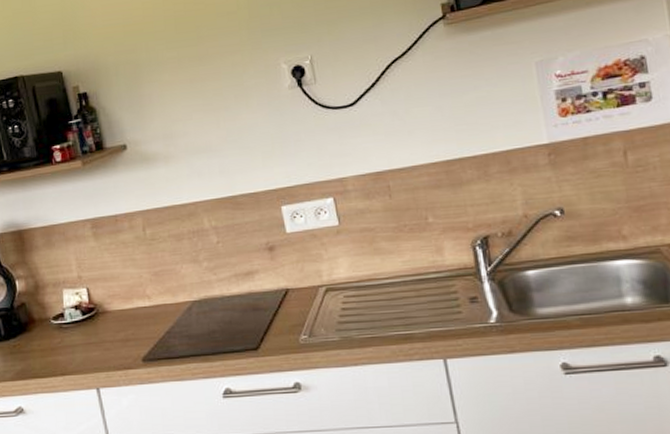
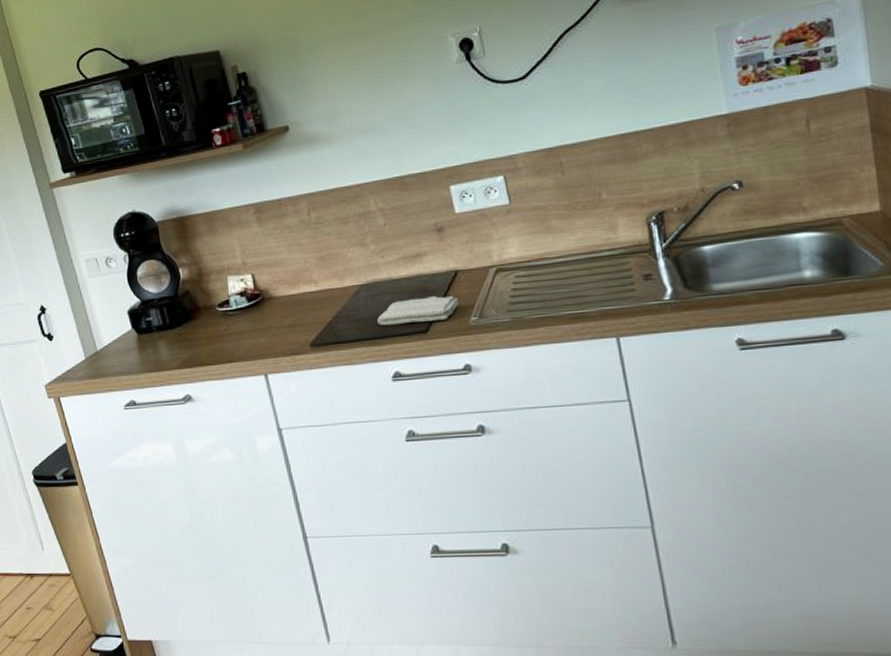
washcloth: none [209,314,289,343] -> present [377,296,459,326]

